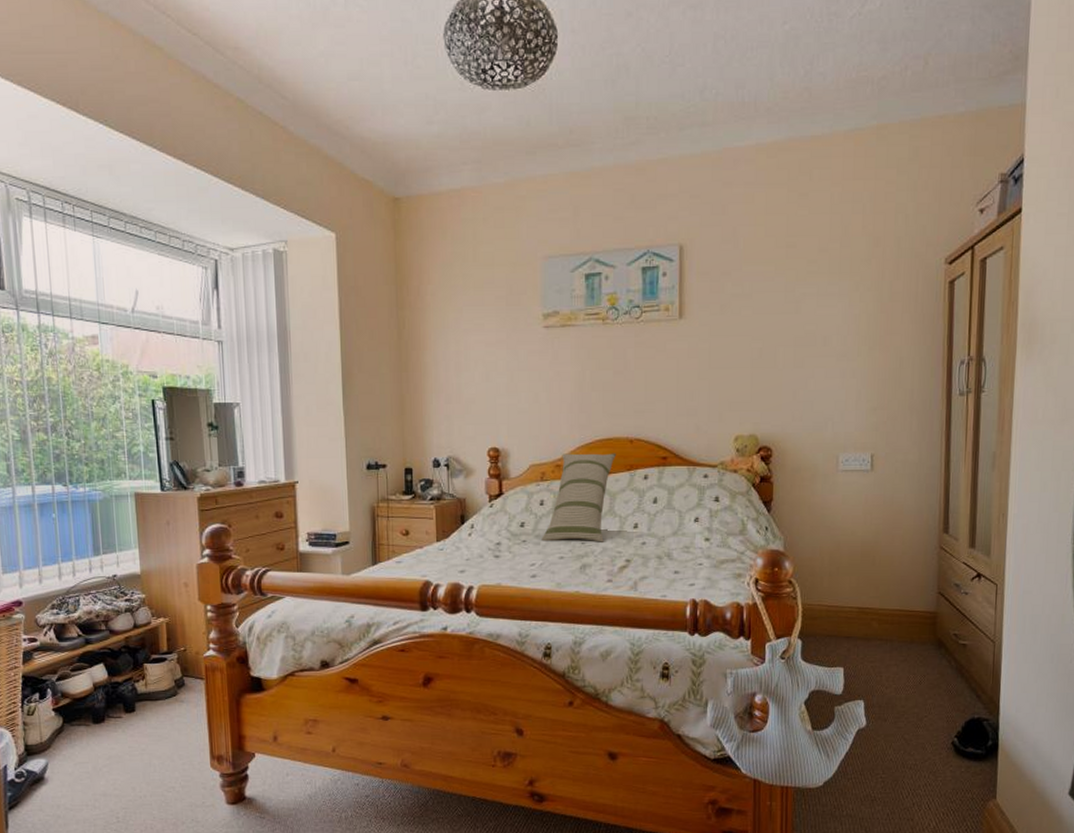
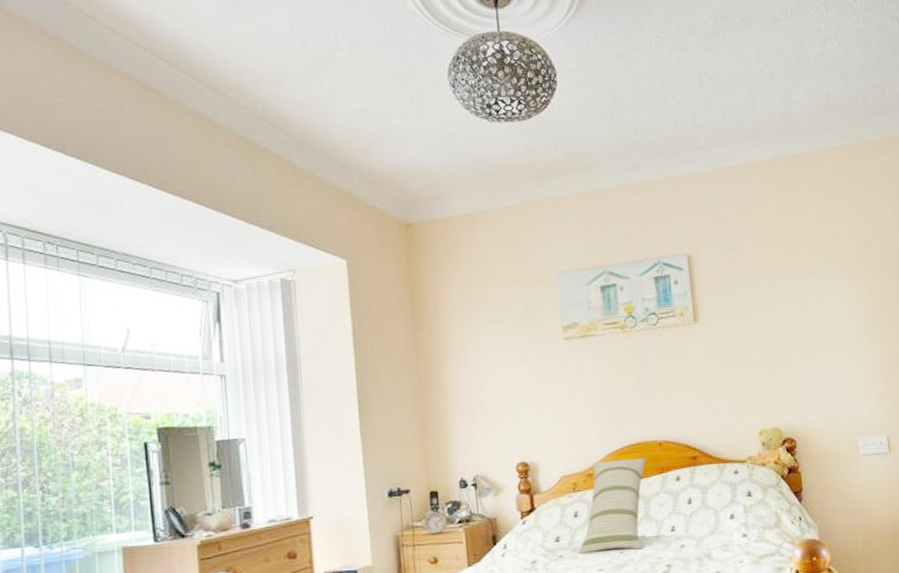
alarm clock: none [397,481,420,509] -> present [423,505,447,535]

